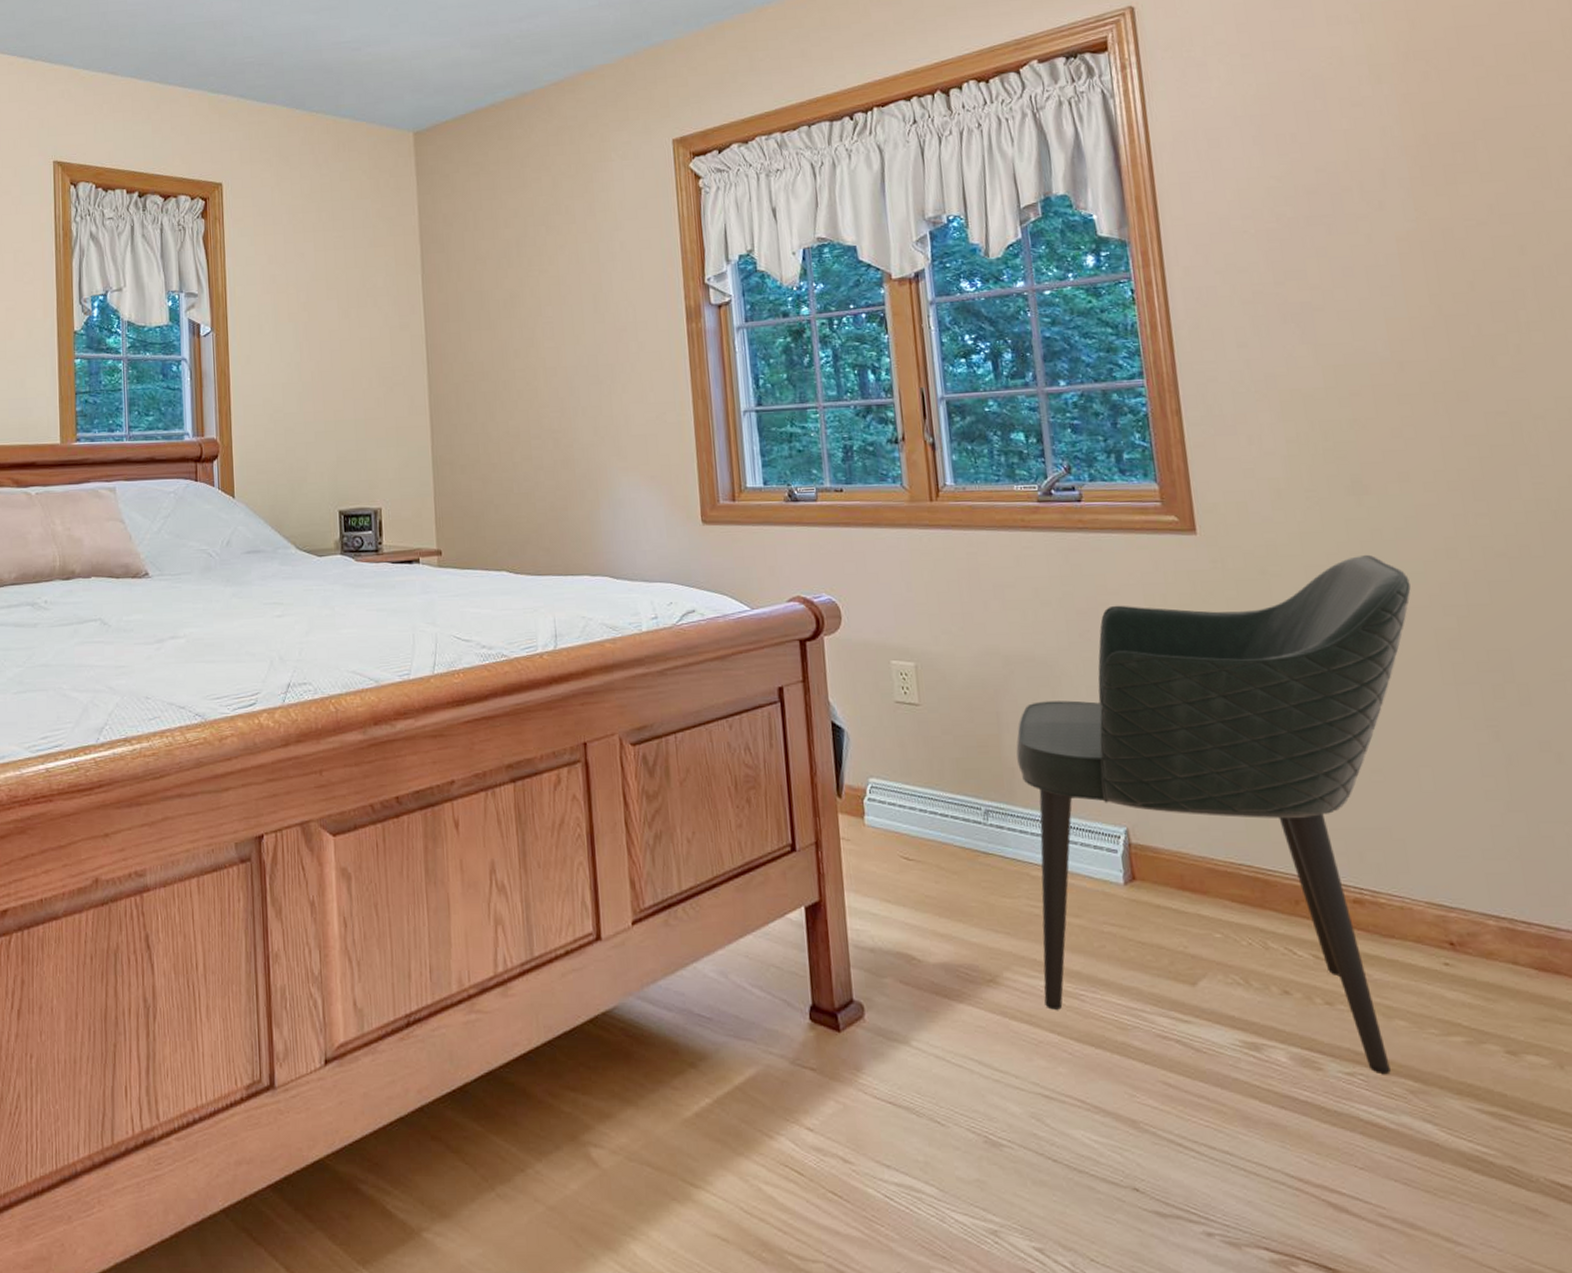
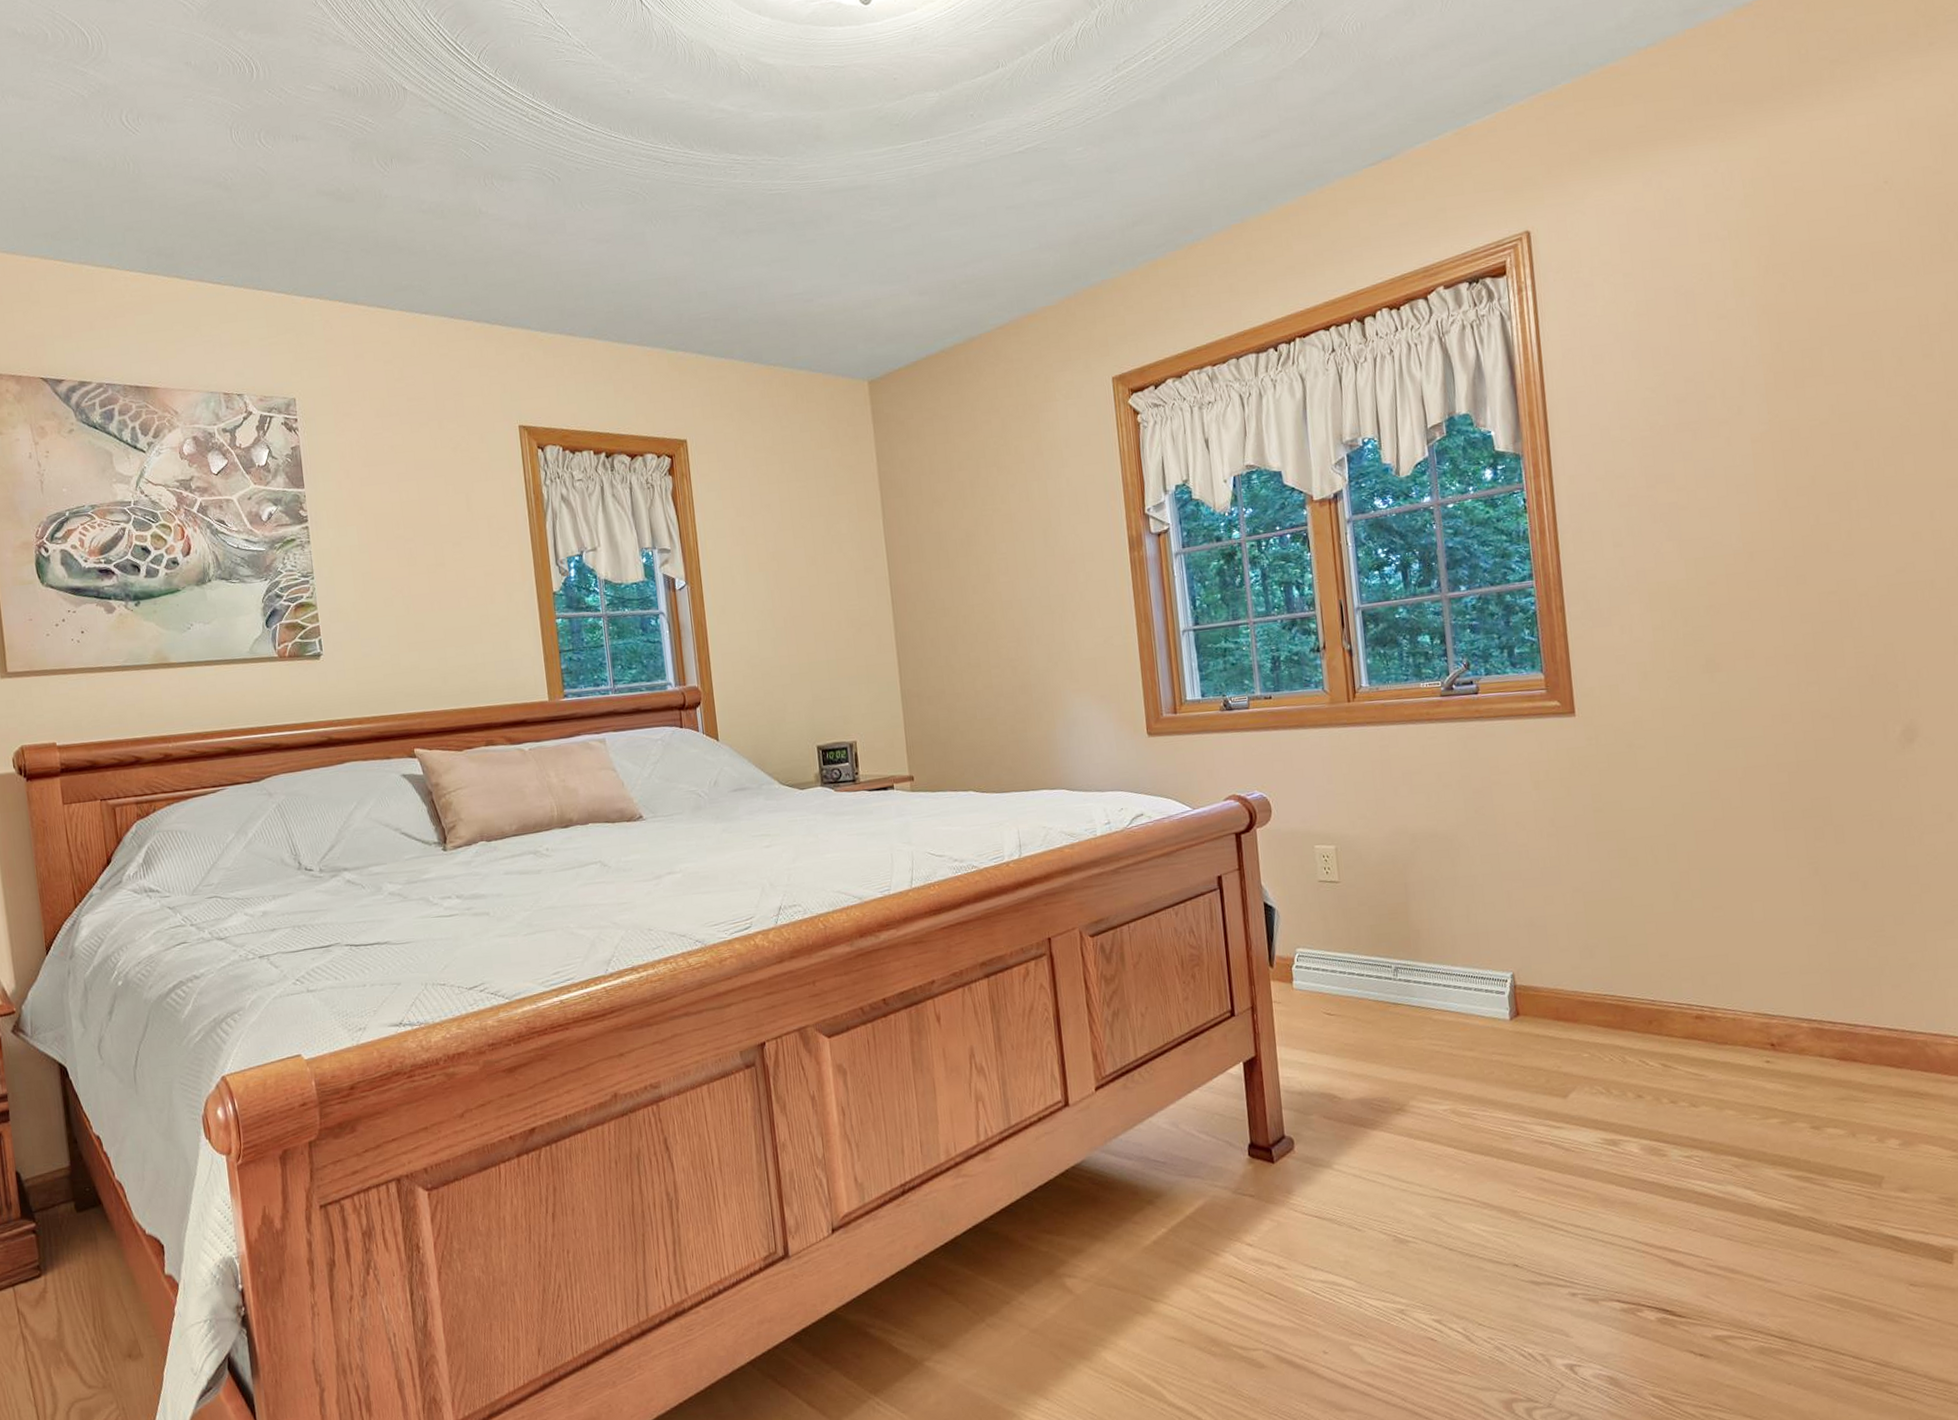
armchair: present [1016,554,1411,1073] -> none [1421,724,1752,1154]

